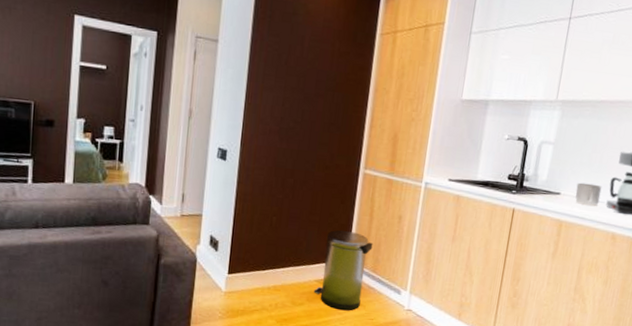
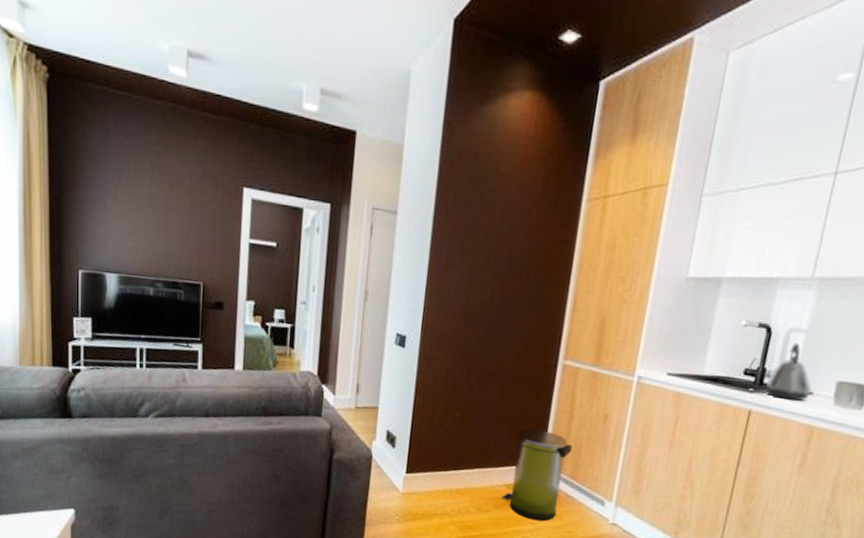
kettle: none [525,153,560,200] -> present [766,343,812,401]

